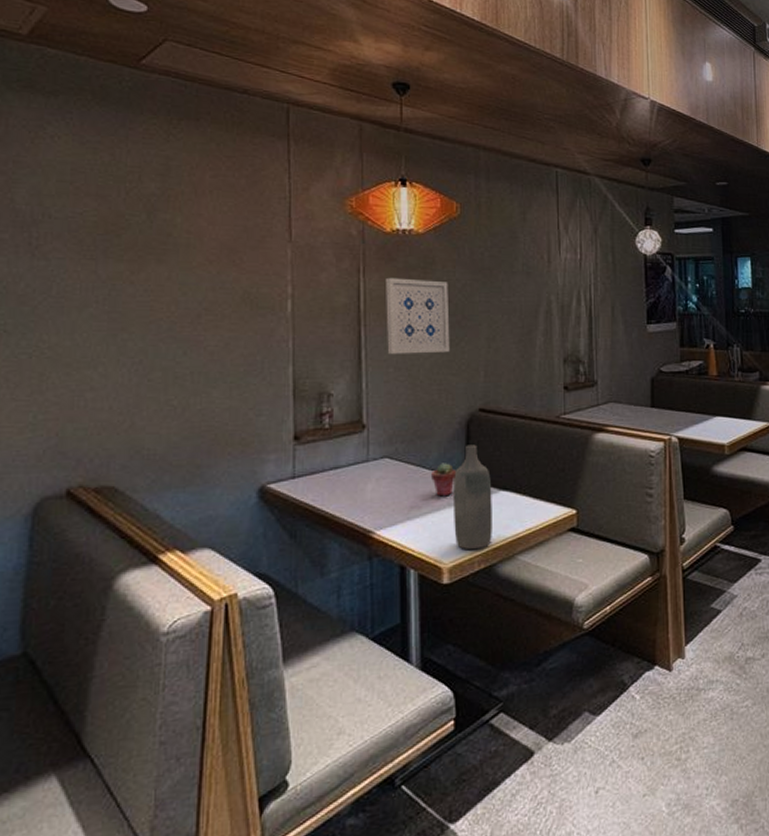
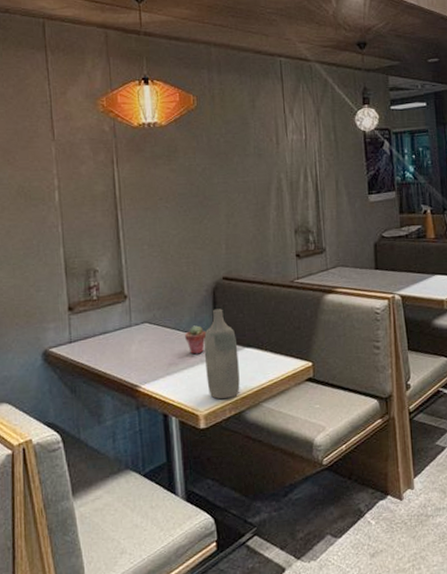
wall art: present [386,277,450,354] -> none [136,166,195,233]

